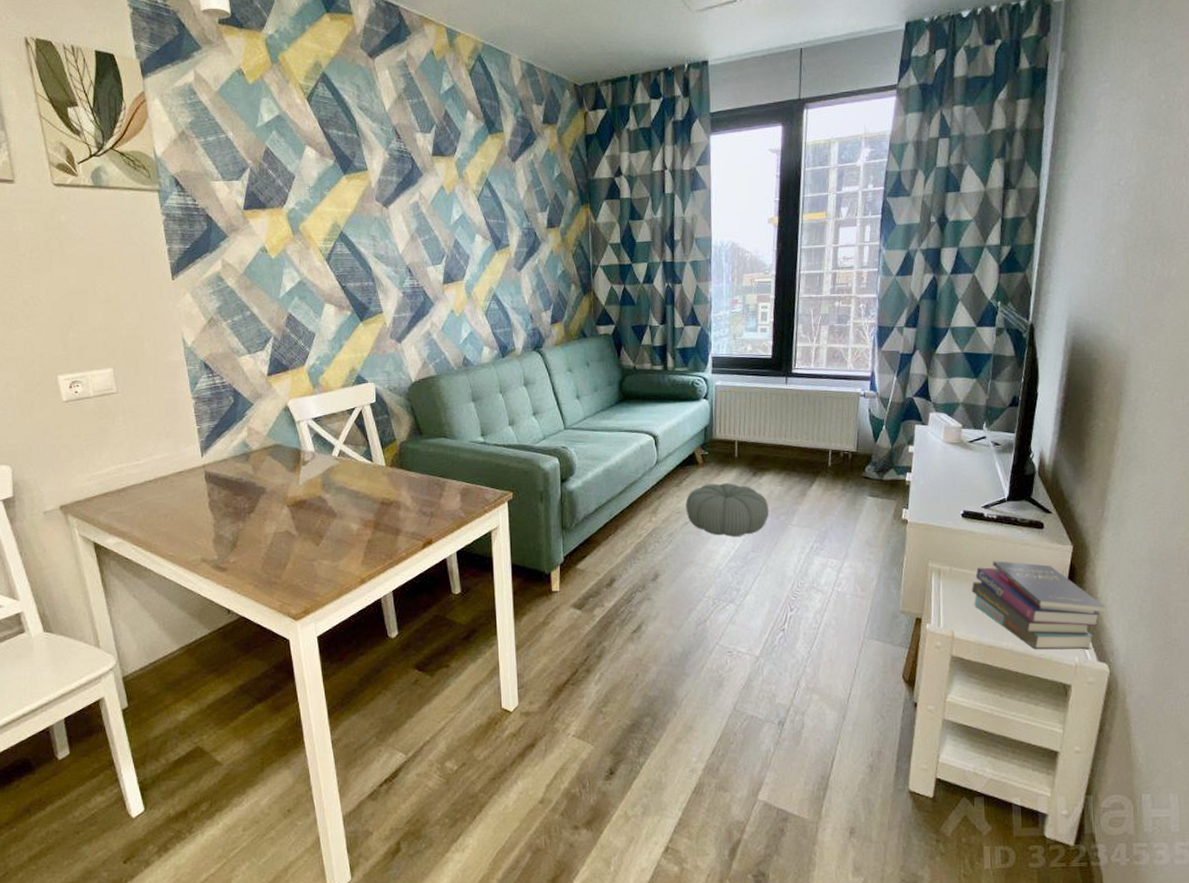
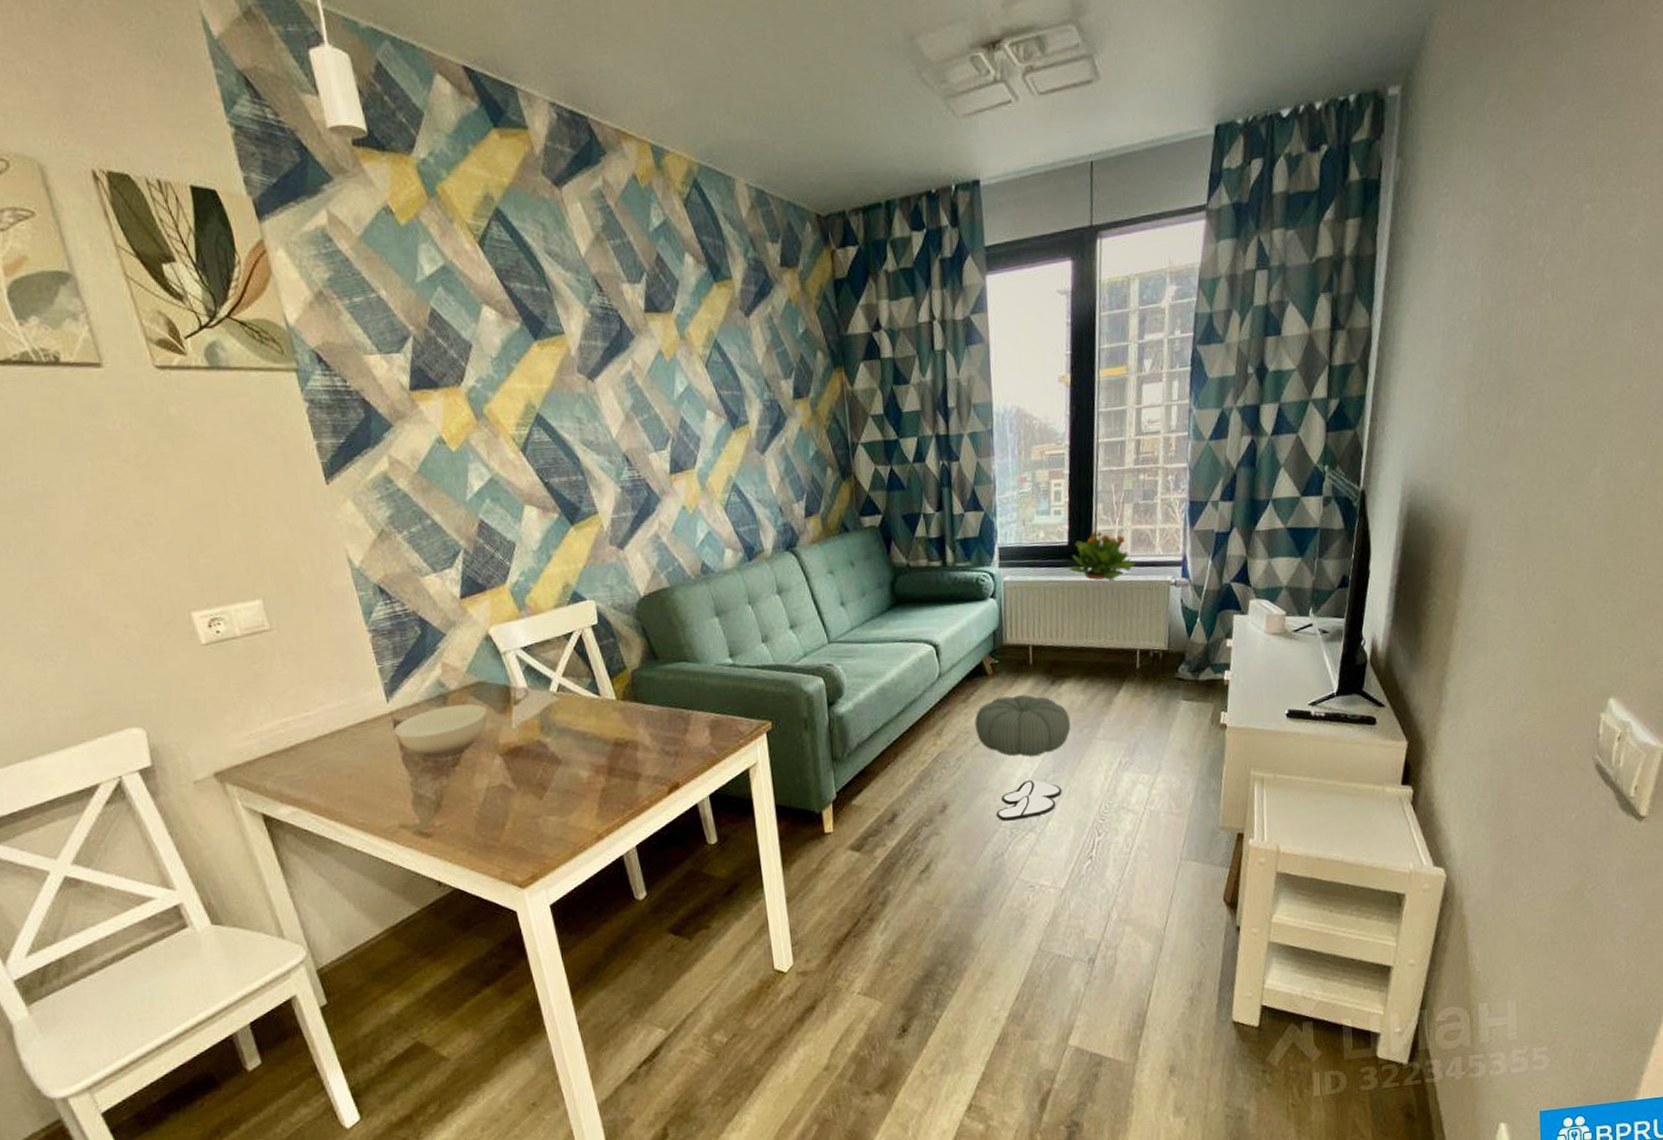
bowl: none [204,461,281,505] -> present [393,703,488,758]
slippers: none [702,557,760,592] -> present [997,779,1062,821]
potted flower: none [771,348,830,389] -> present [1068,531,1136,580]
books: present [971,561,1107,650] -> none [1297,763,1444,859]

